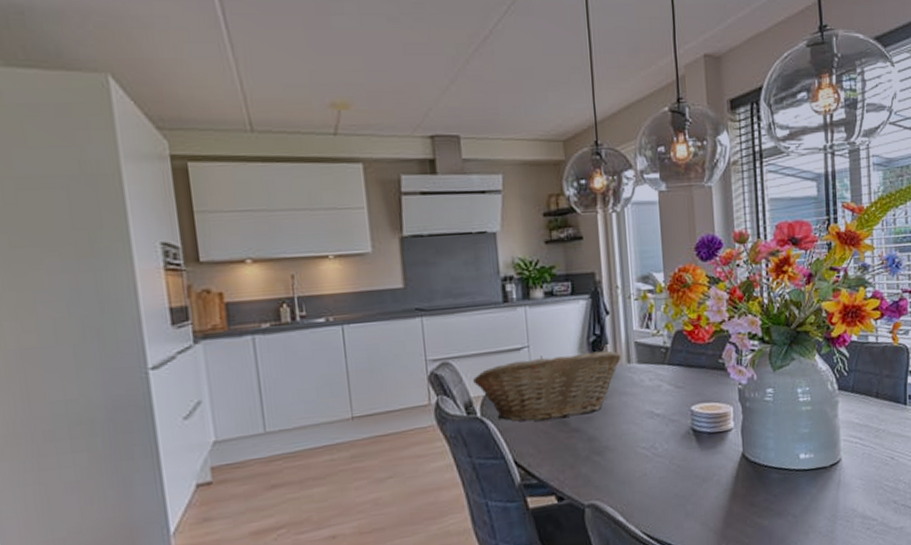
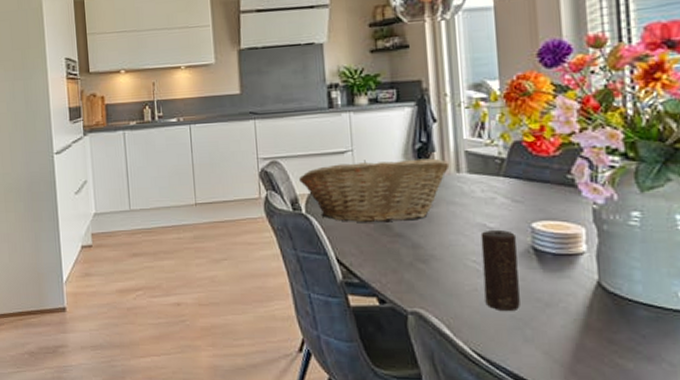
candle: none [649,415,682,491] -> present [480,229,520,310]

